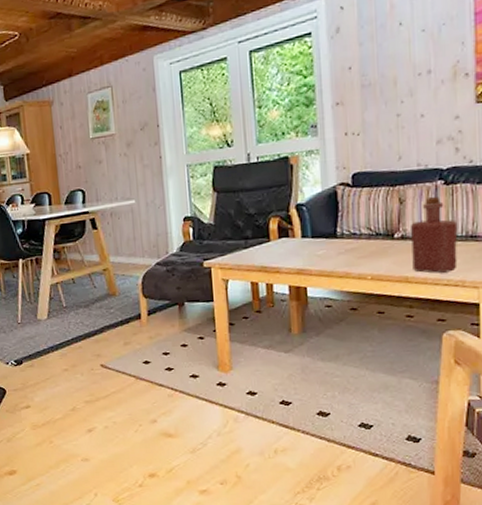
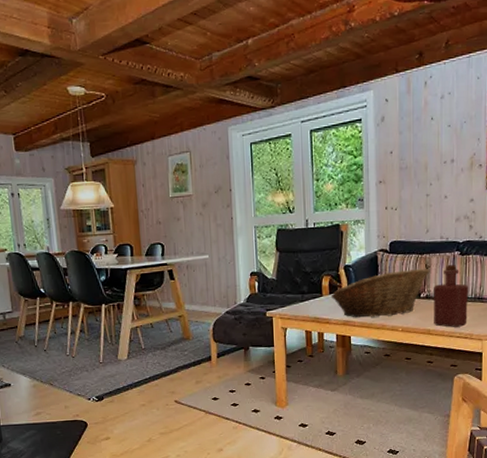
fruit basket: none [280,202,405,266] -> present [330,268,430,318]

